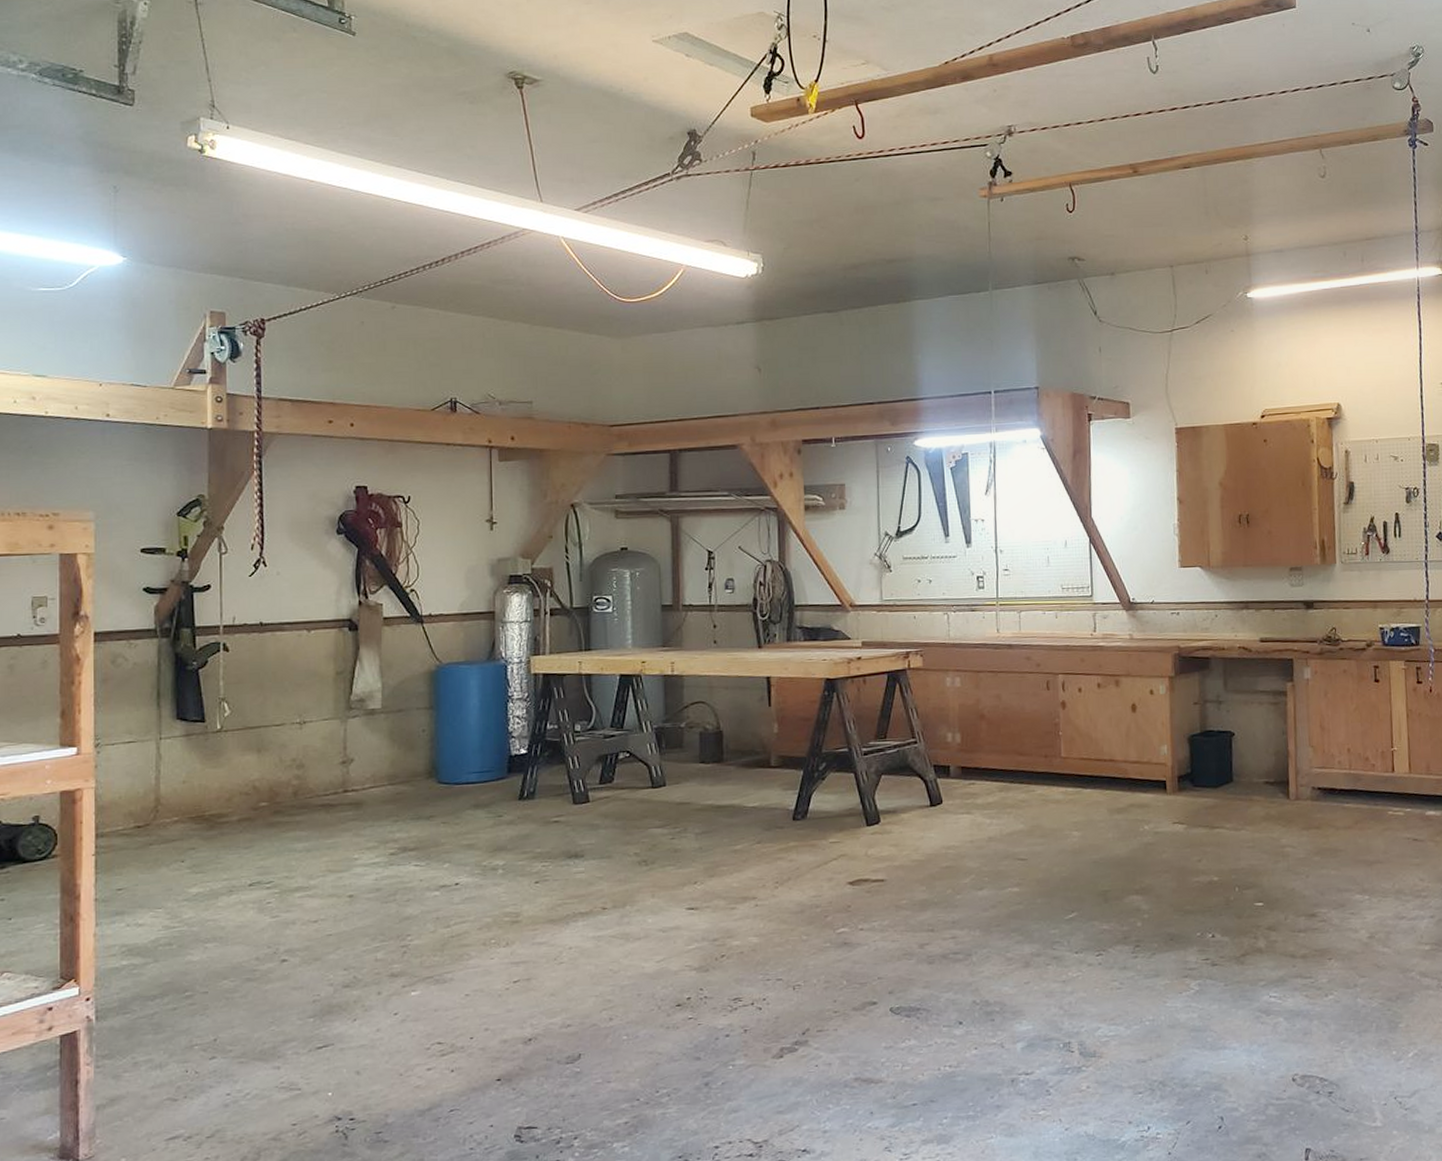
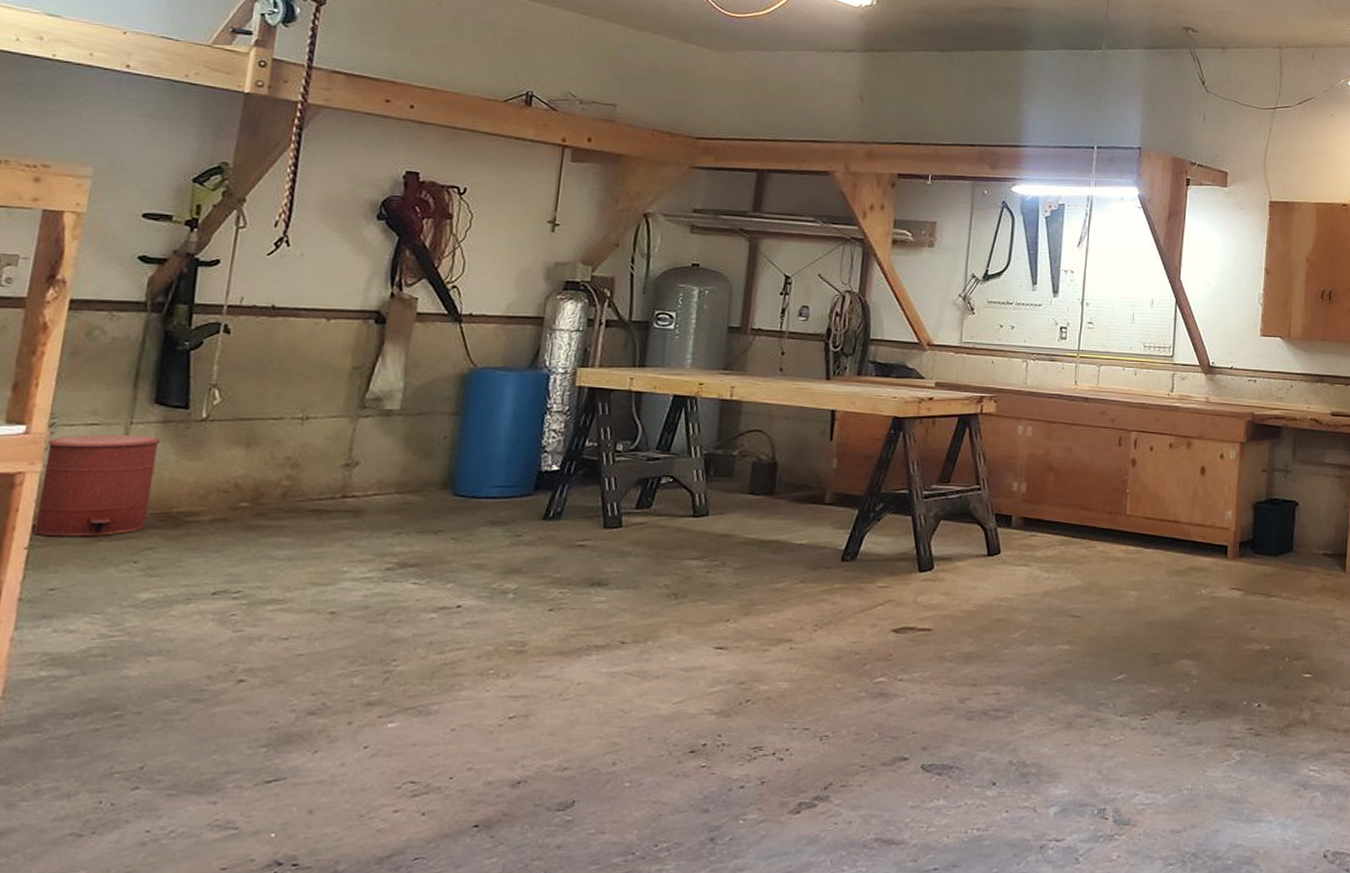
trash can: none [94,748,188,844] -> present [34,434,163,537]

